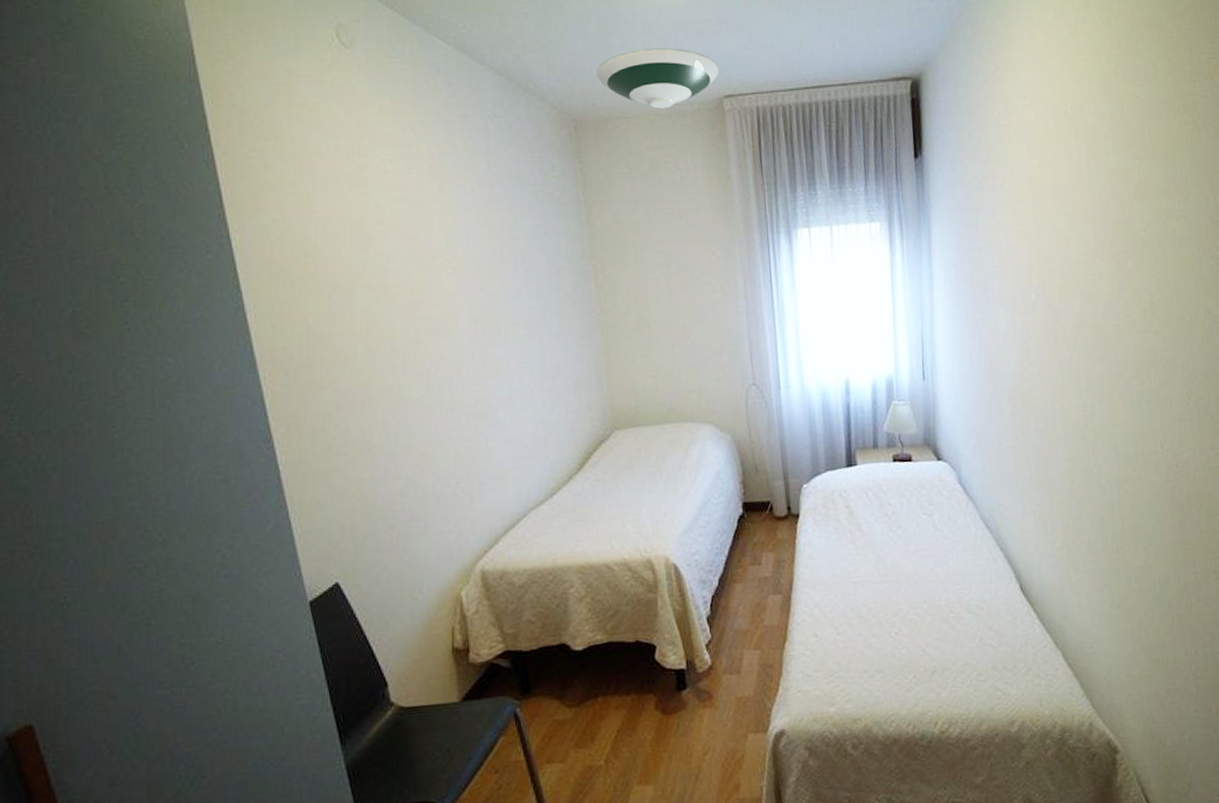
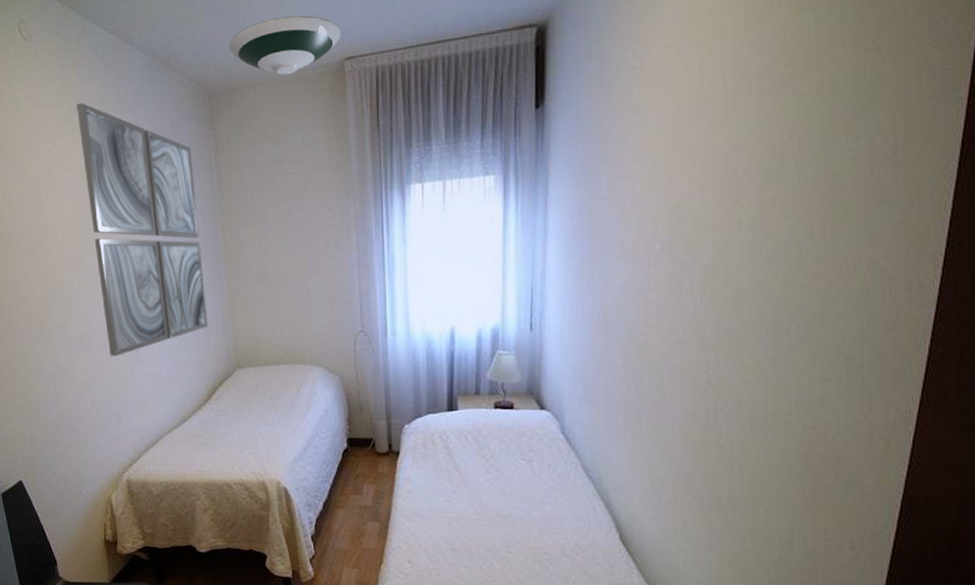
wall art: none [413,123,580,422] -> present [77,102,208,357]

